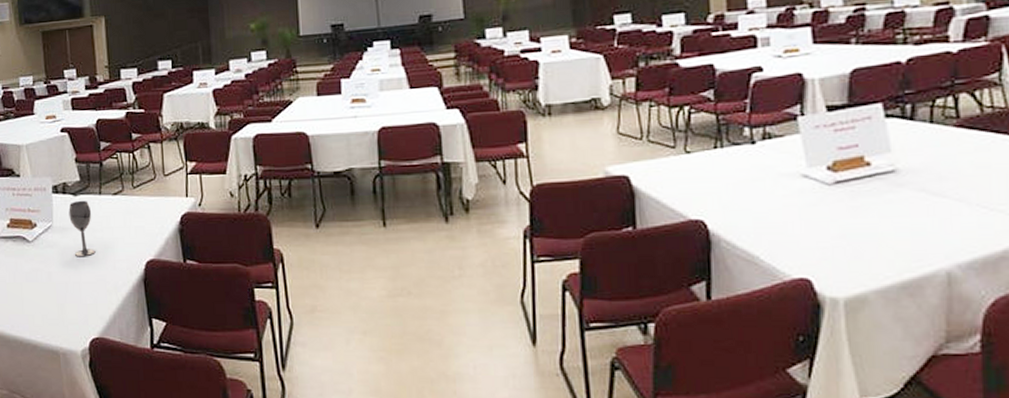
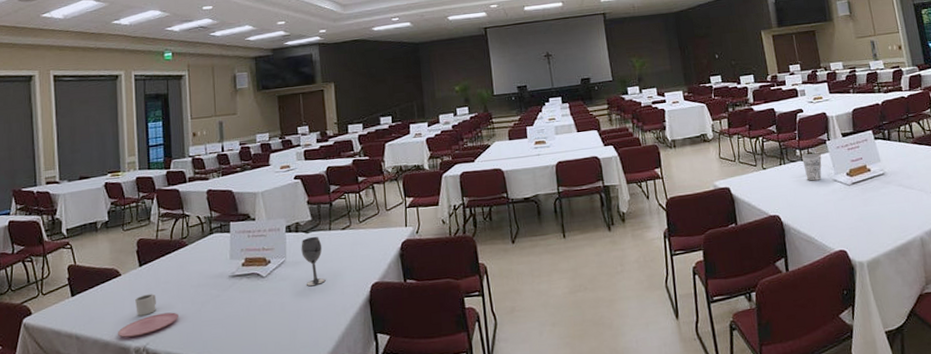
cup: none [753,134,786,175] -> present [802,153,822,181]

